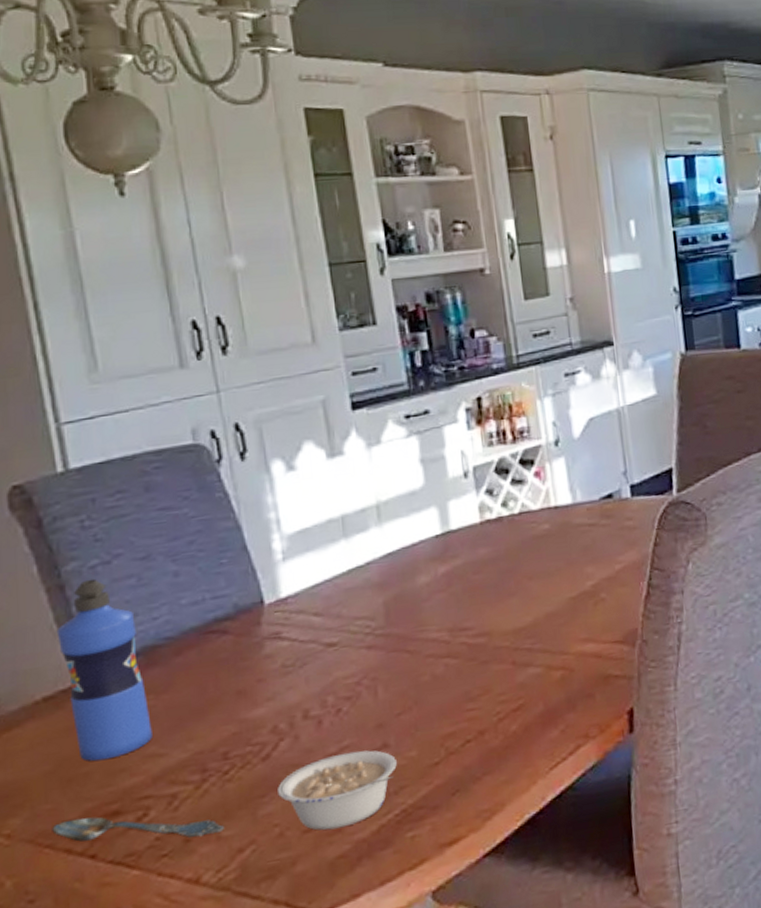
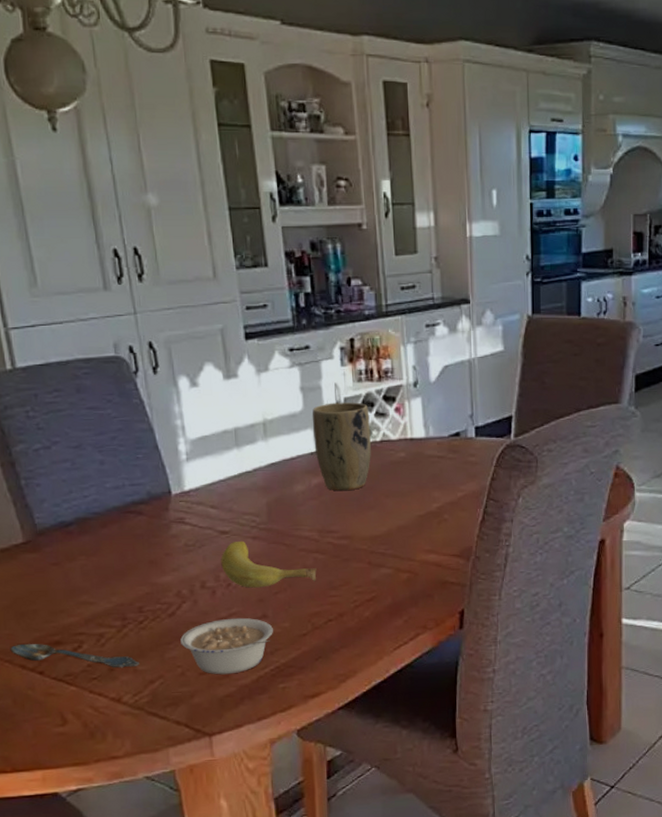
water bottle: present [56,578,152,761] -> none [9,459,85,602]
fruit: none [328,653,449,712] -> present [221,540,317,588]
plant pot: none [435,470,509,579] -> present [312,402,371,491]

